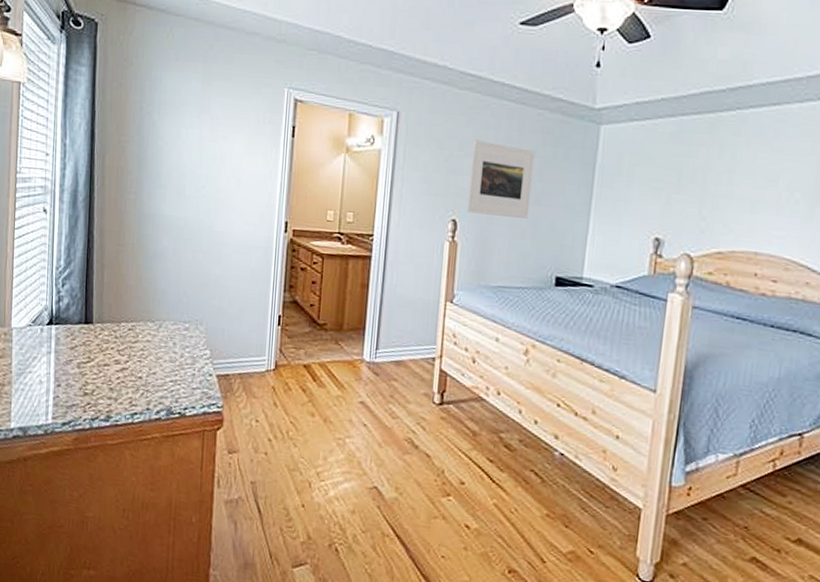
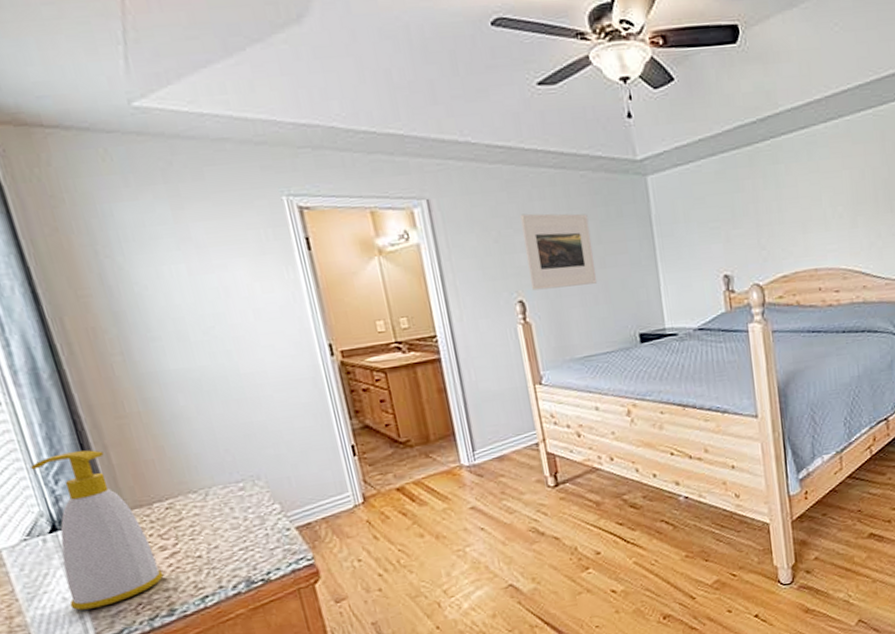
soap bottle: none [43,263,111,397] -> present [30,450,164,611]

